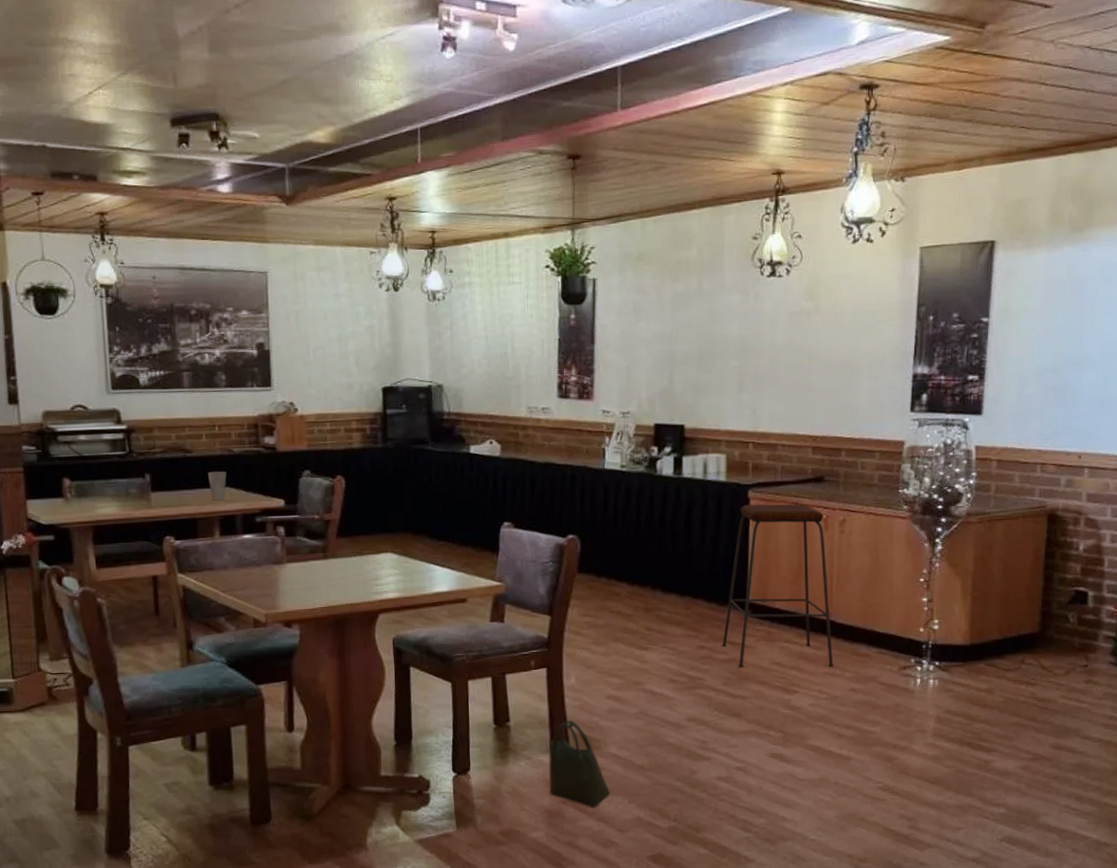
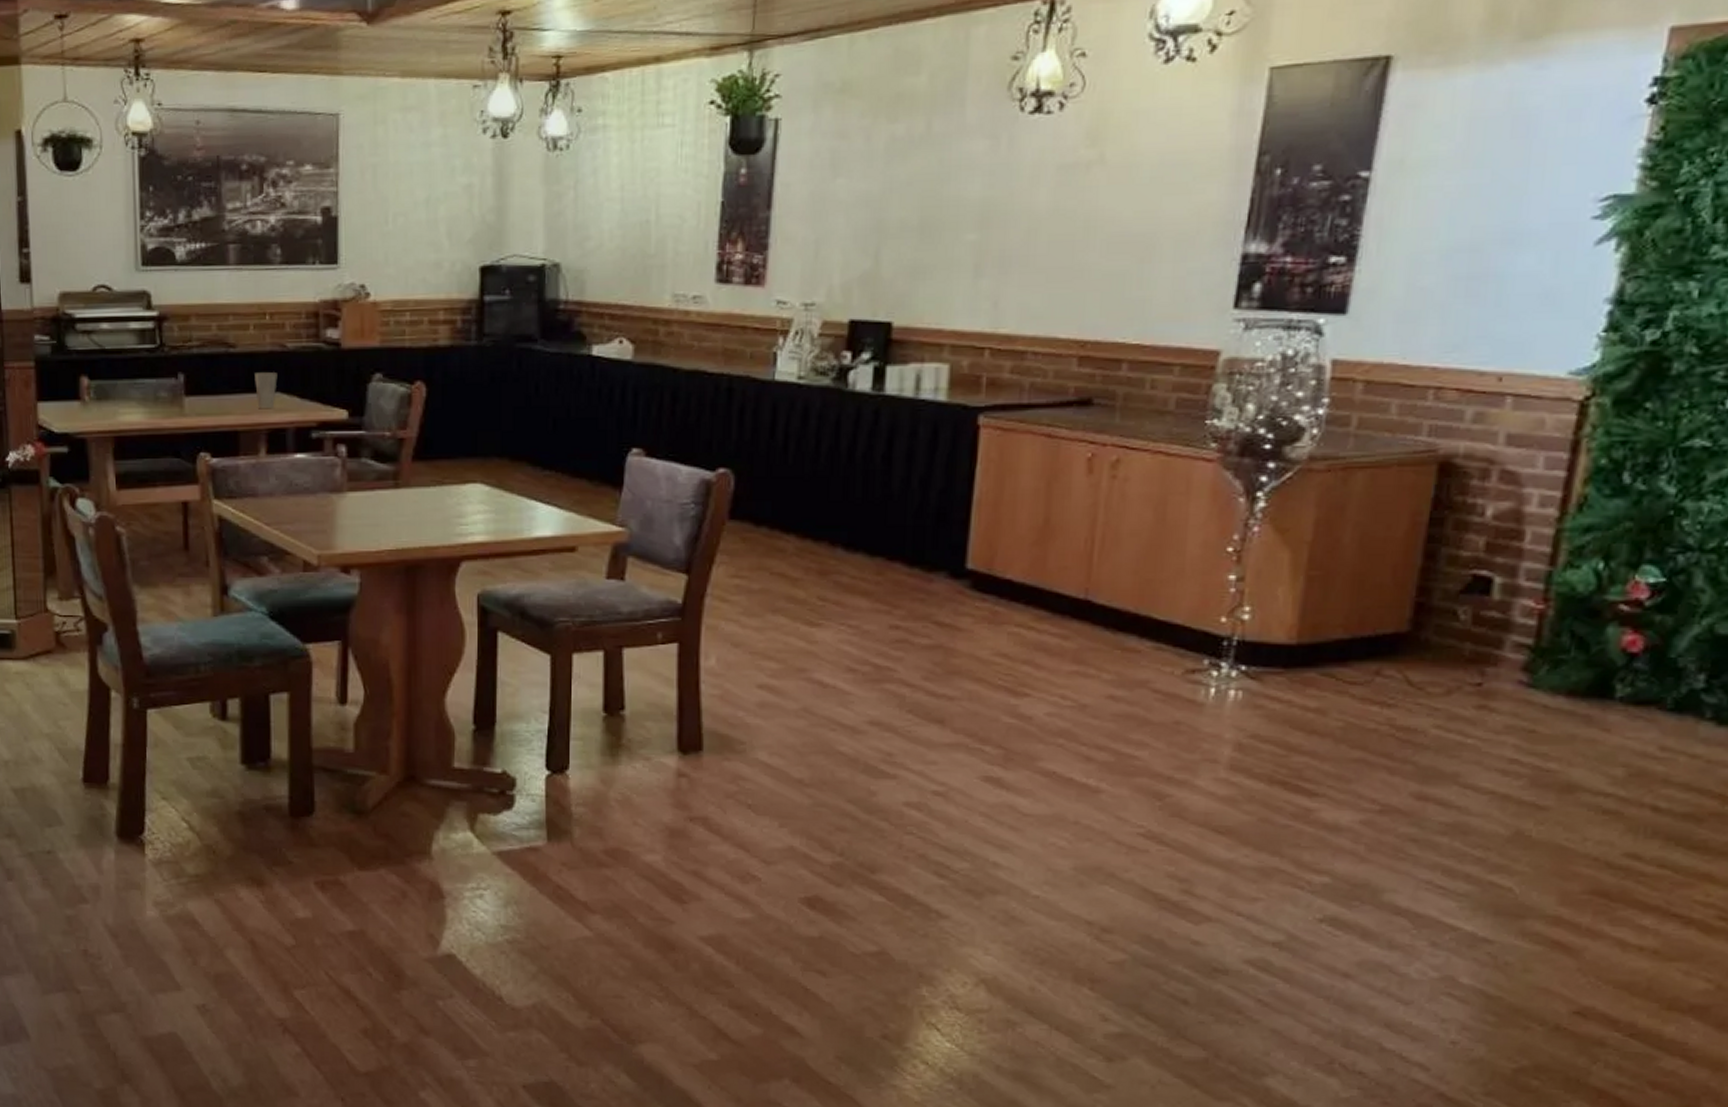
handbag: present [548,720,611,808] -> none [672,713,756,829]
bar stool: present [721,504,834,668] -> none [923,434,1088,664]

